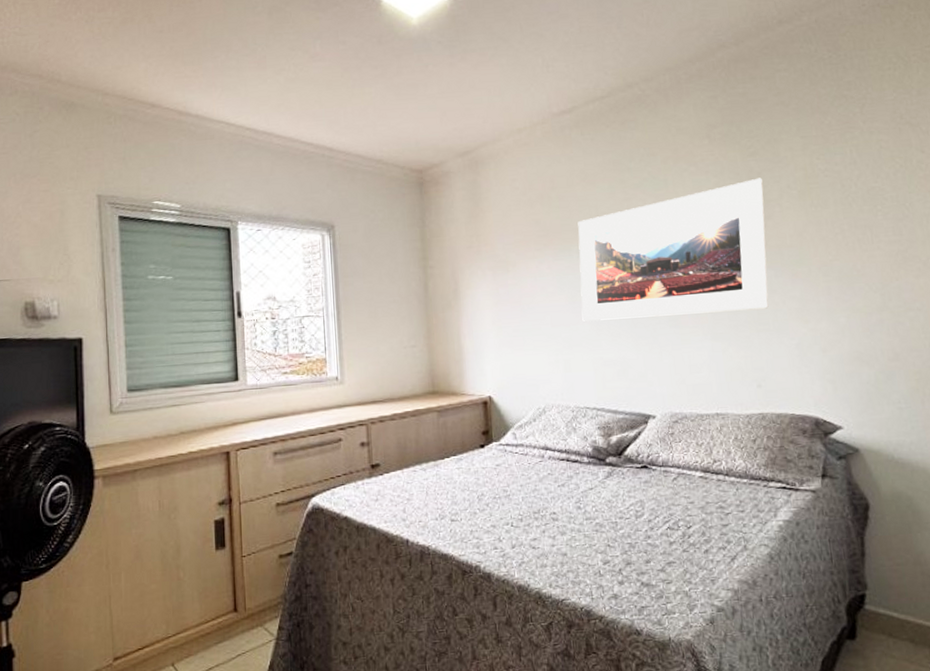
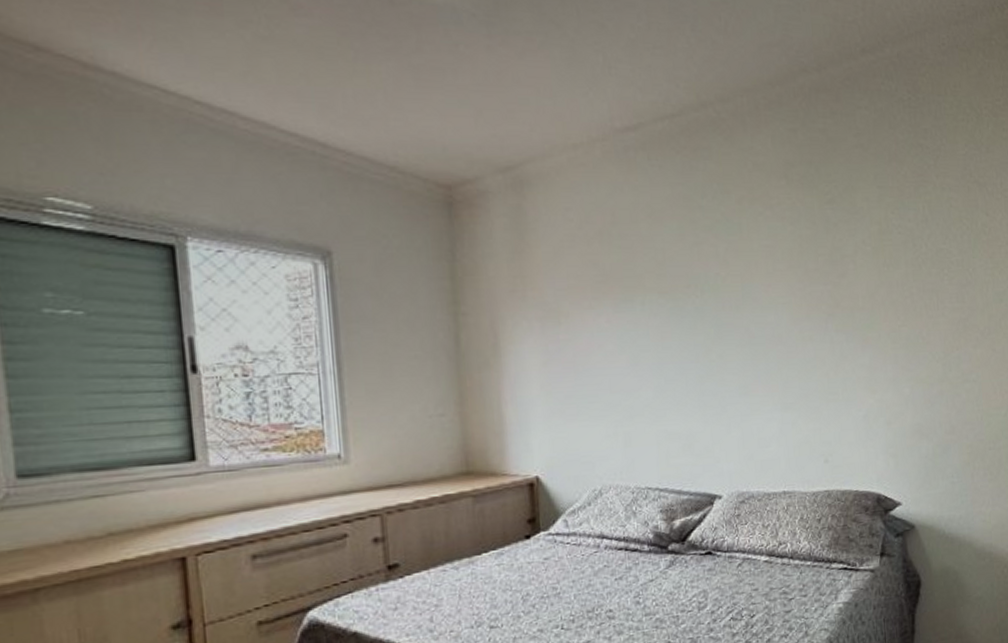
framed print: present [577,178,769,322] -> none [642,229,839,387]

